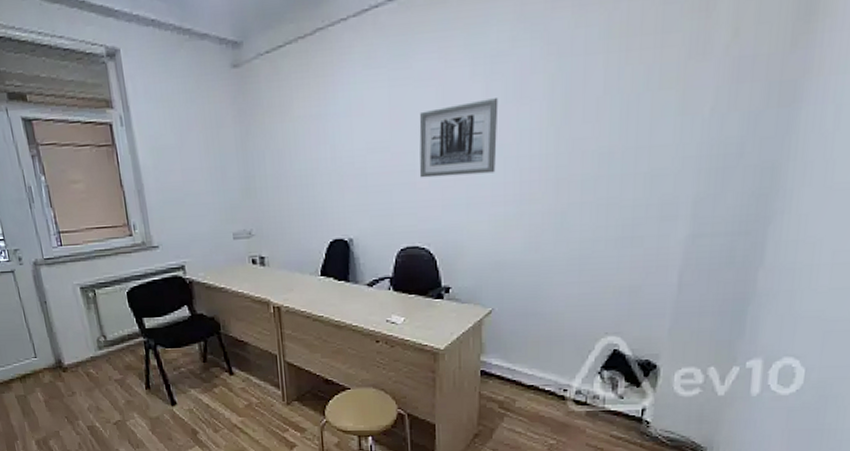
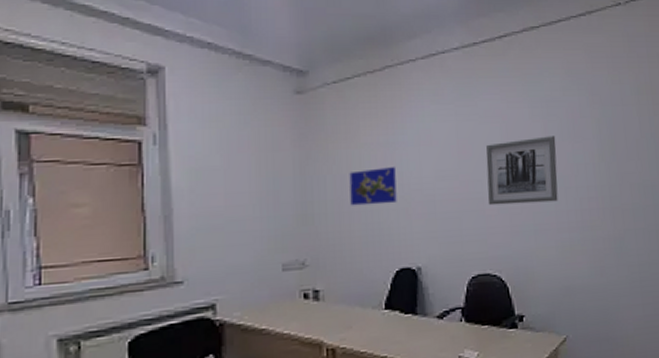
world map: none [285,140,330,180] -> present [349,167,397,206]

